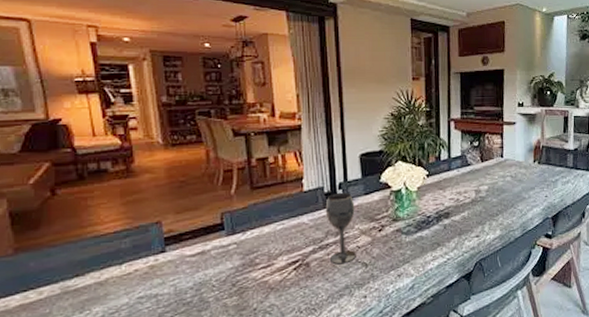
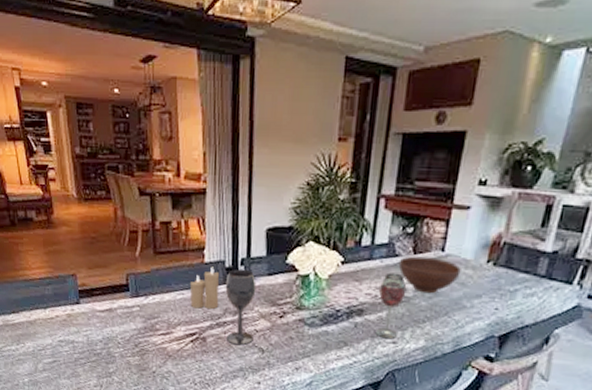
candle: none [289,194,320,236] -> present [189,266,220,310]
wineglass: none [460,179,481,234] -> present [375,272,407,339]
bowl: none [471,163,517,192] -> present [398,256,461,294]

